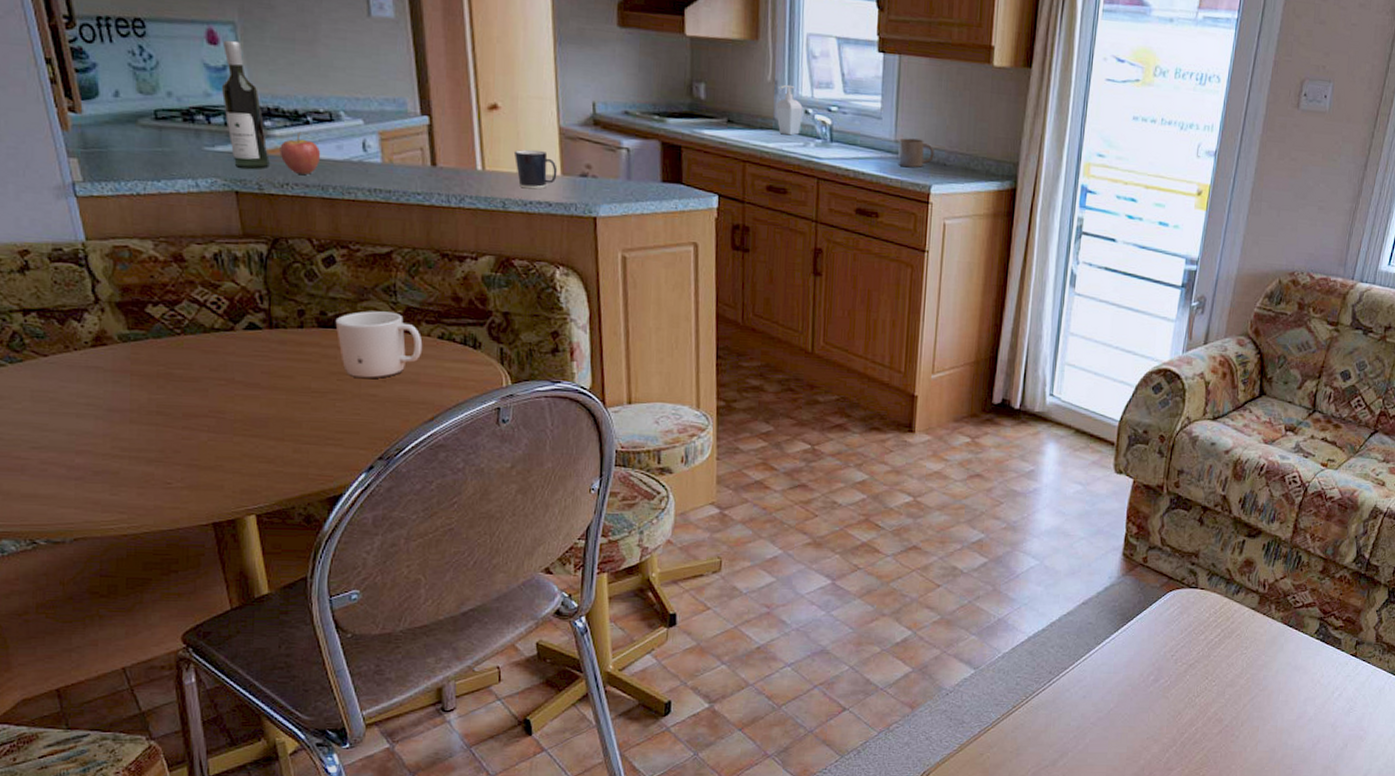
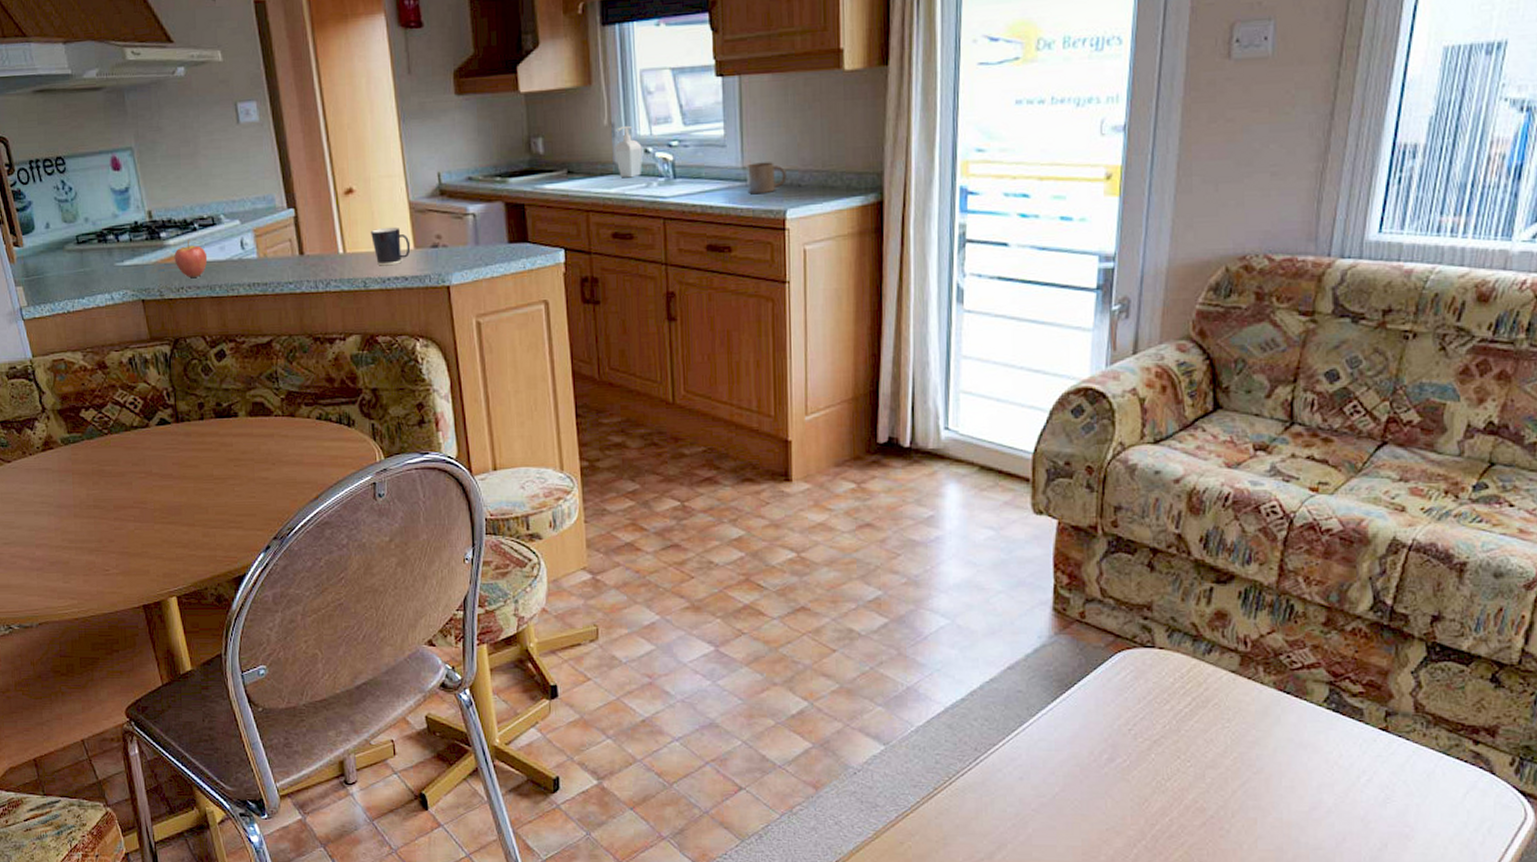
bottle: present [221,40,270,171] -> none [125,164,167,279]
mug: present [335,311,423,379] -> none [229,398,304,464]

